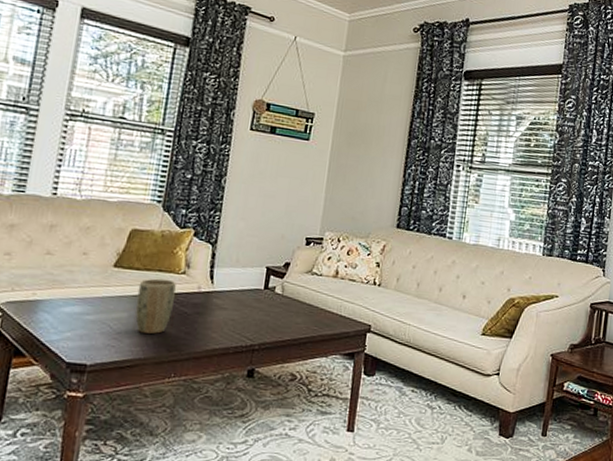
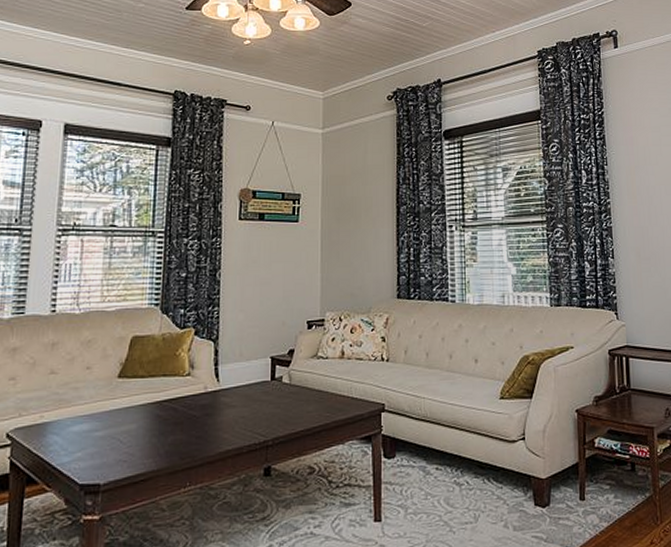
plant pot: present [135,278,176,334] -> none [143,383,182,443]

